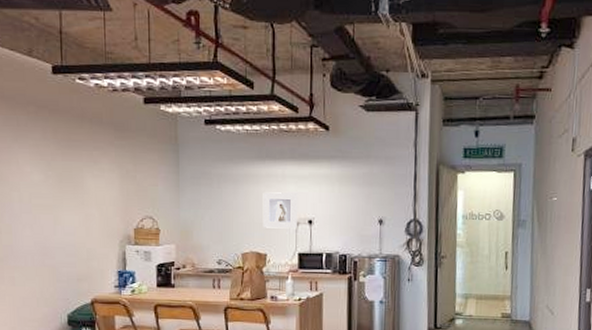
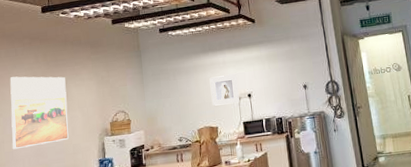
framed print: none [9,153,82,244] -> present [10,76,69,150]

